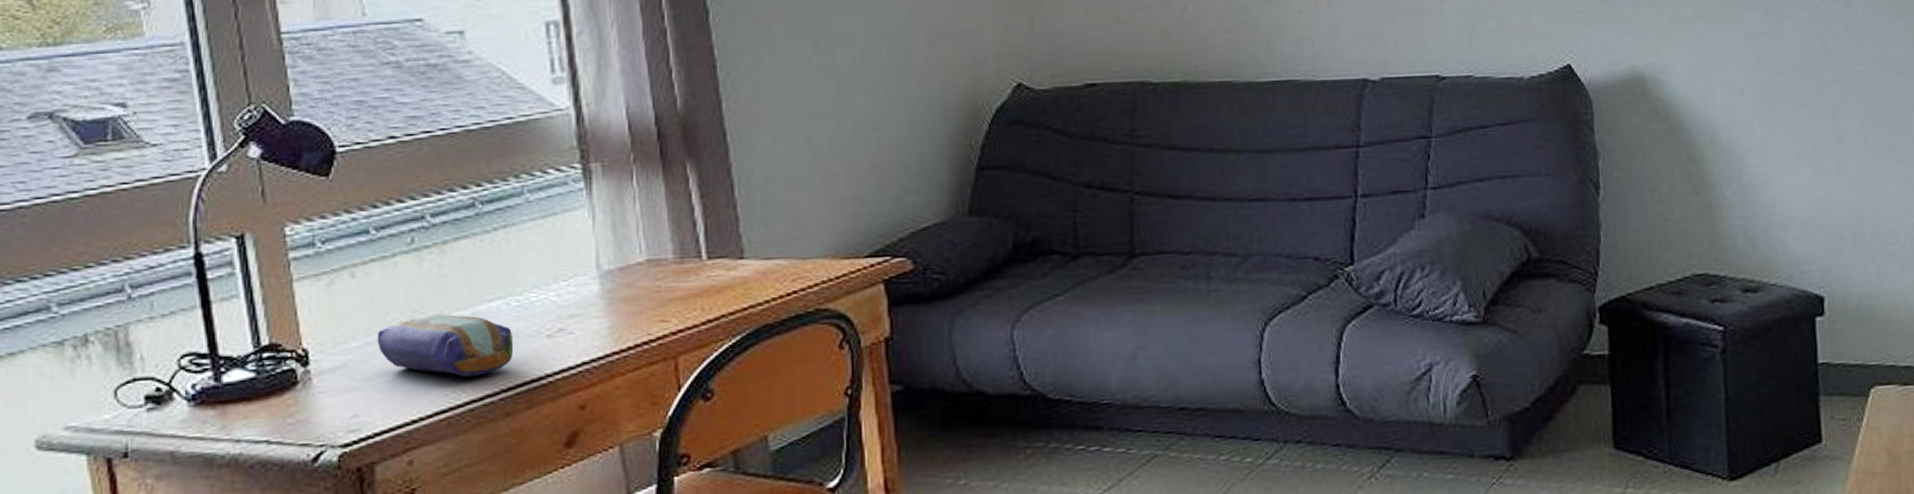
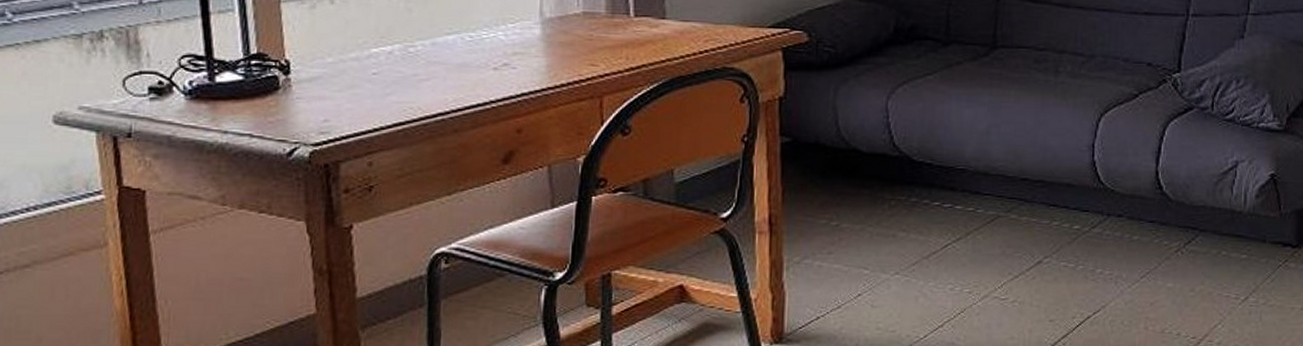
pencil case: present [377,314,514,377] -> none [349,41,465,96]

